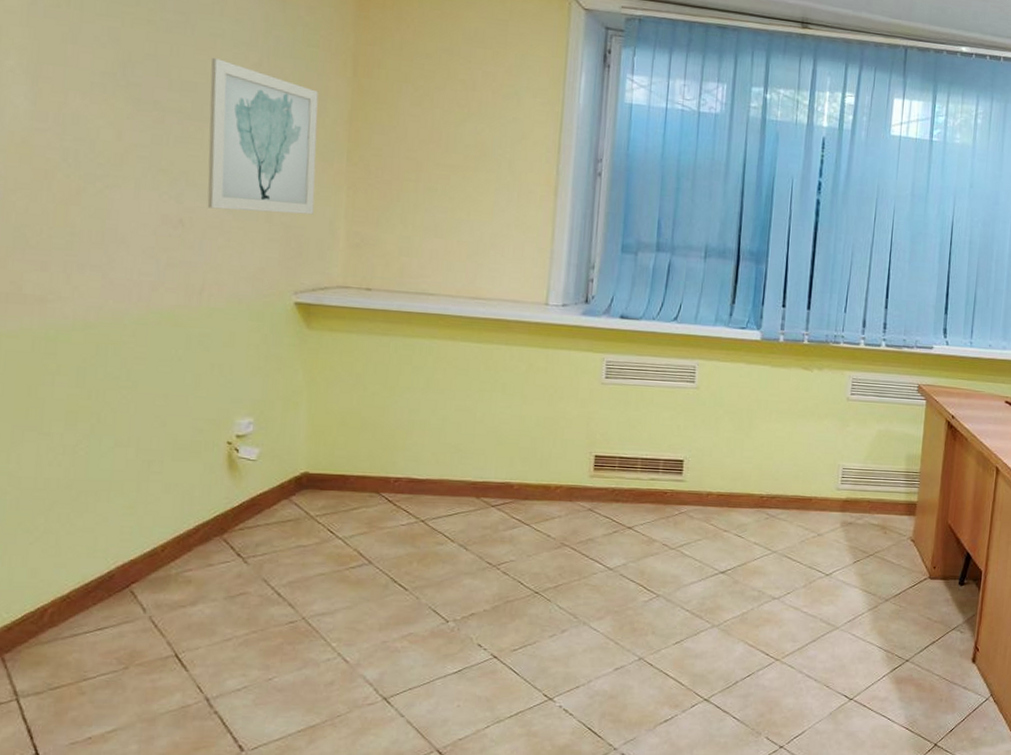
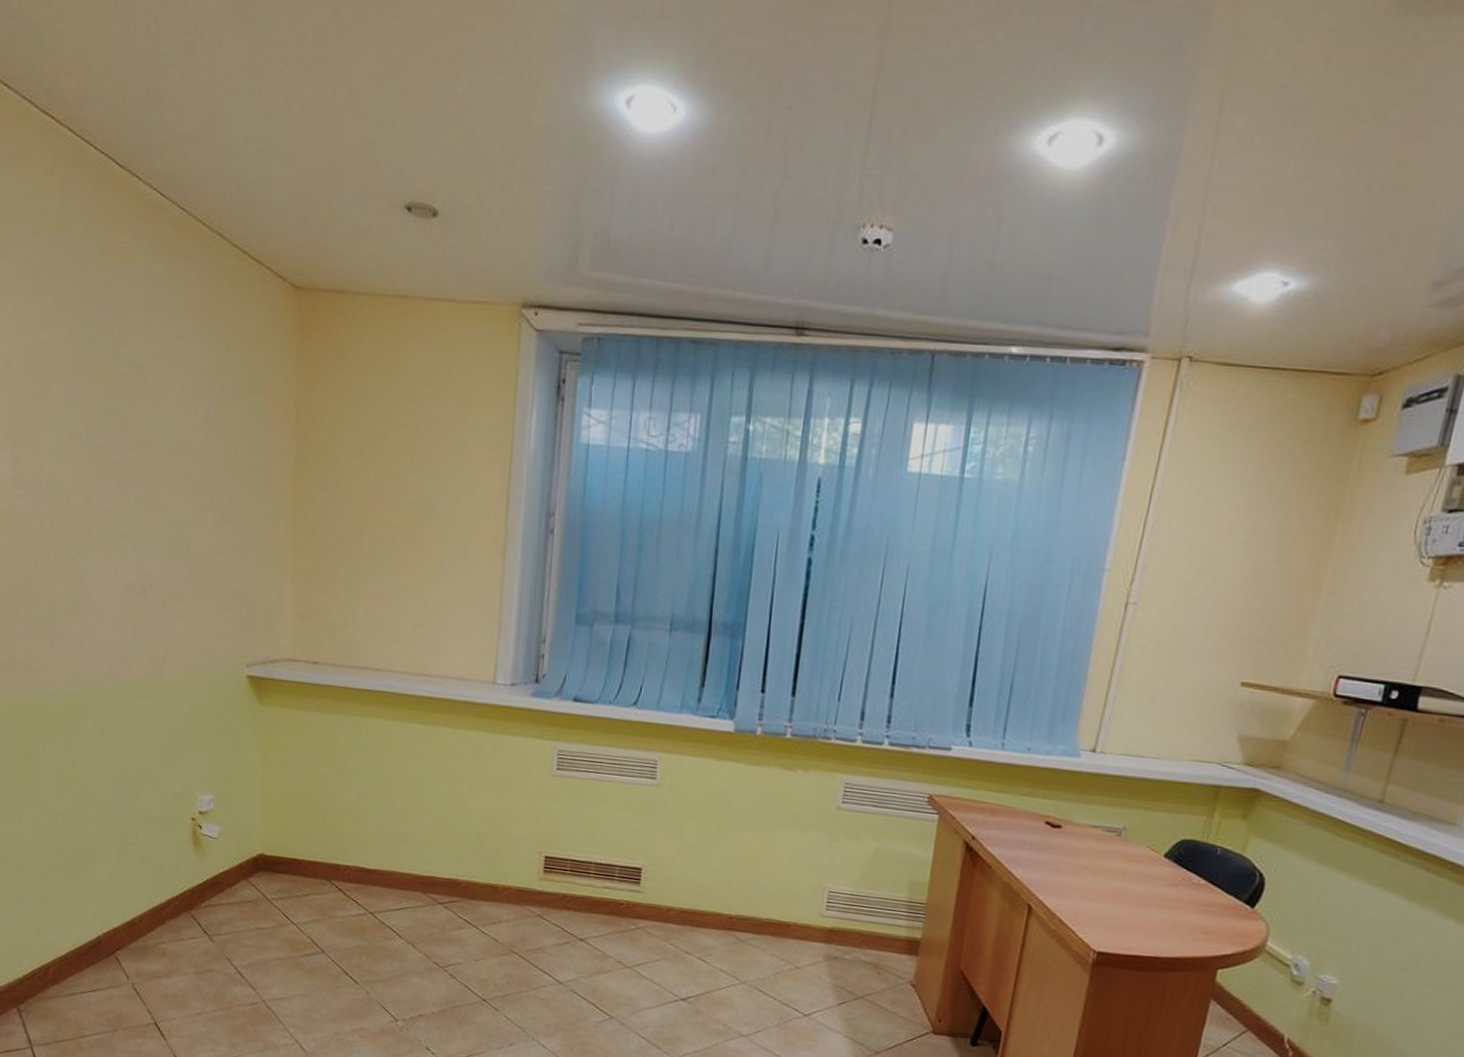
wall art: present [207,58,319,215] -> none [163,413,264,581]

